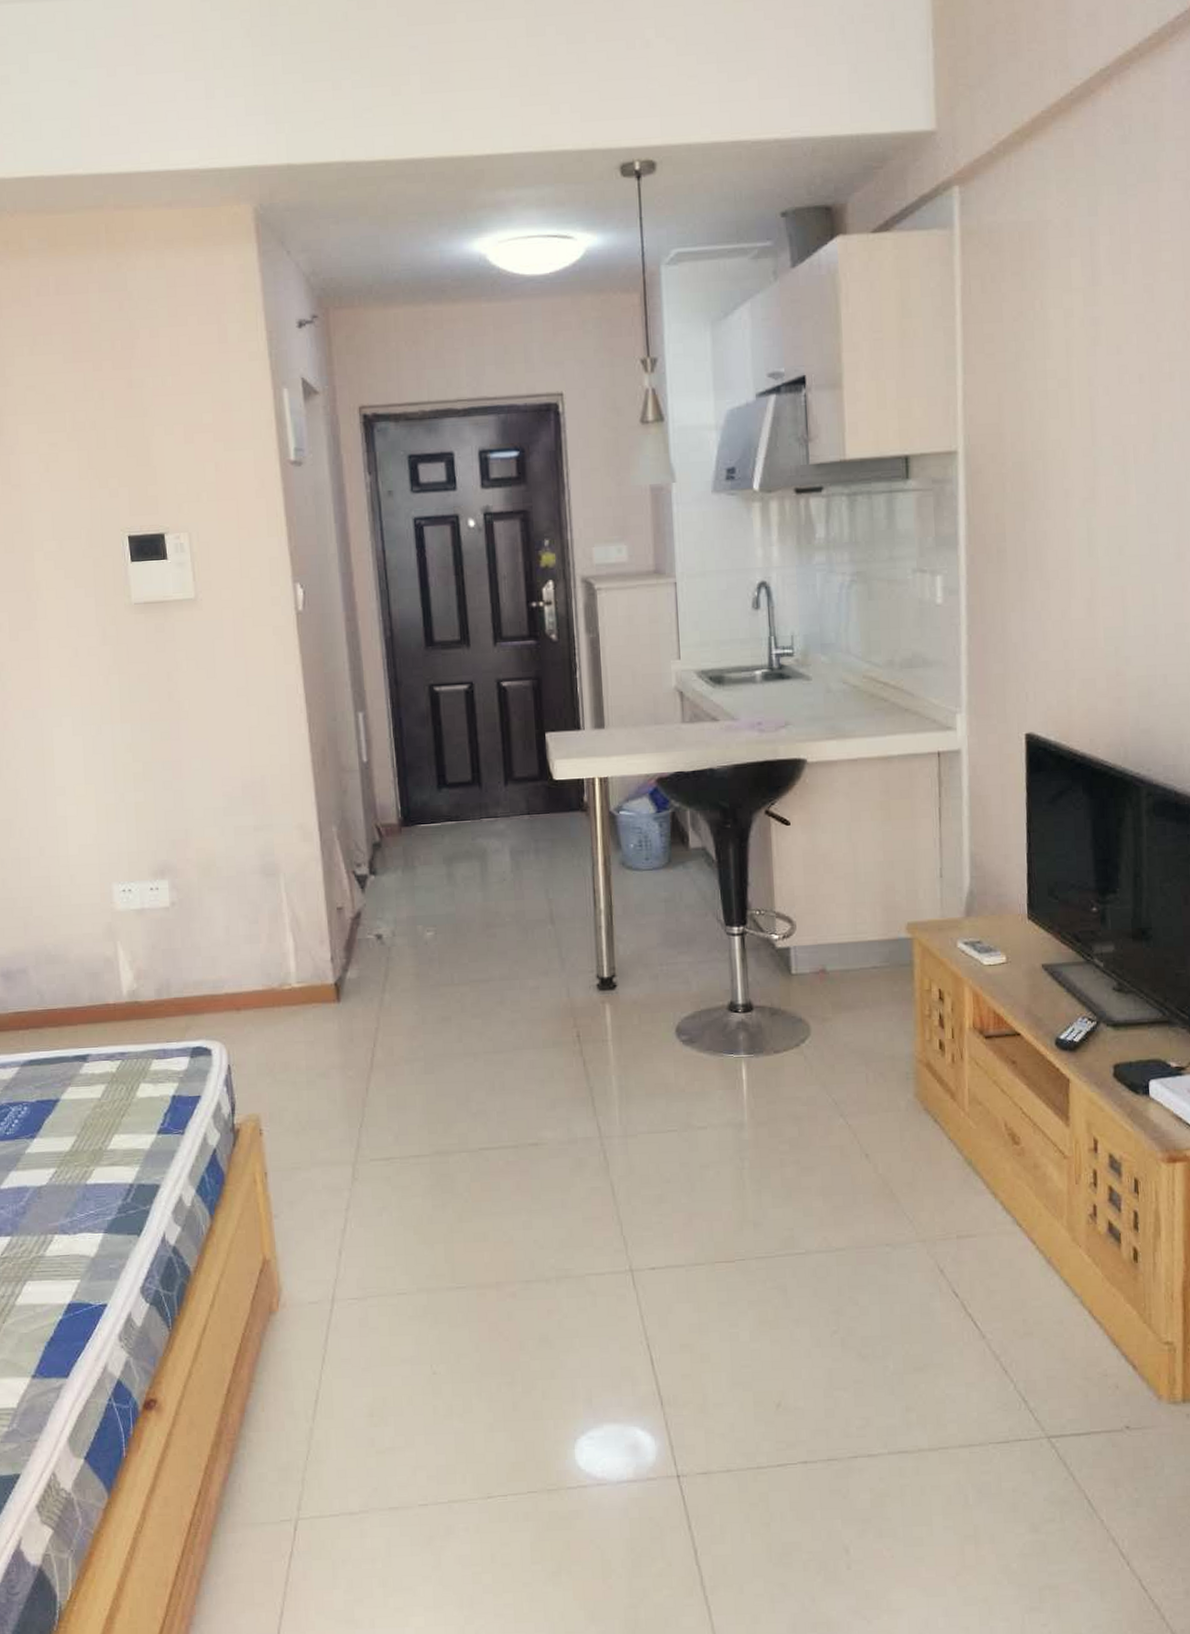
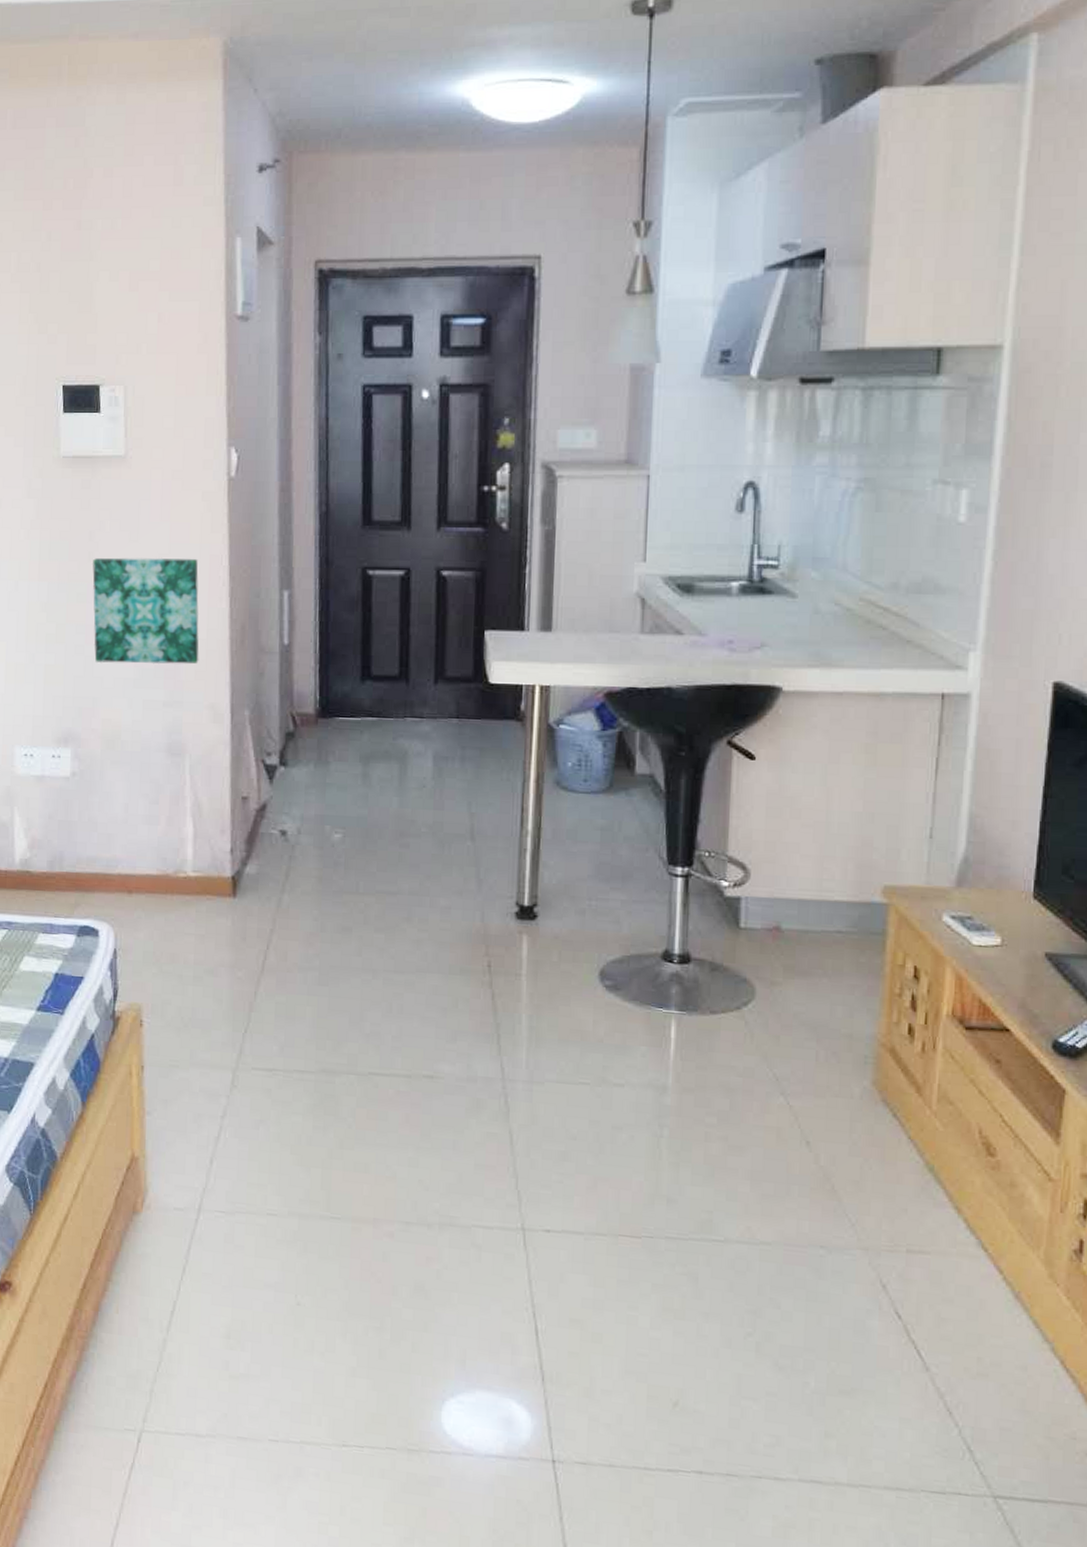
wall art: none [173,690,284,795] -> present [92,557,199,664]

